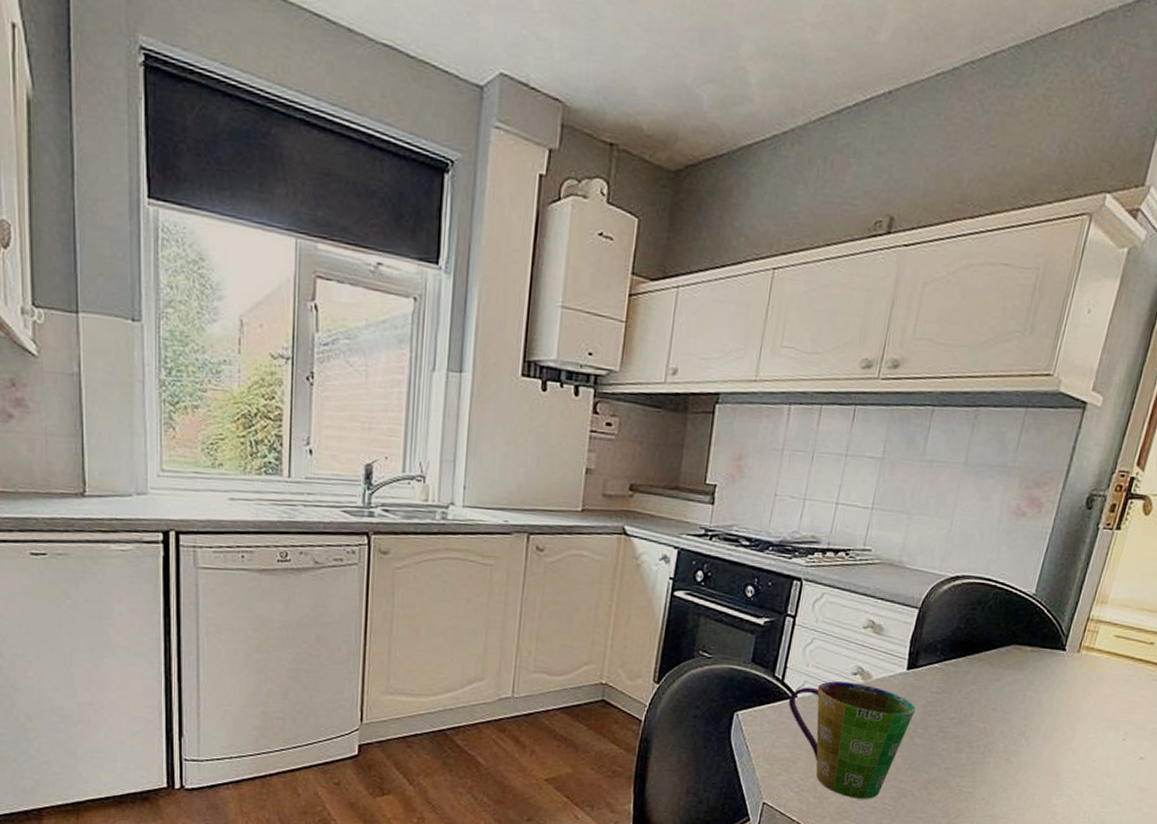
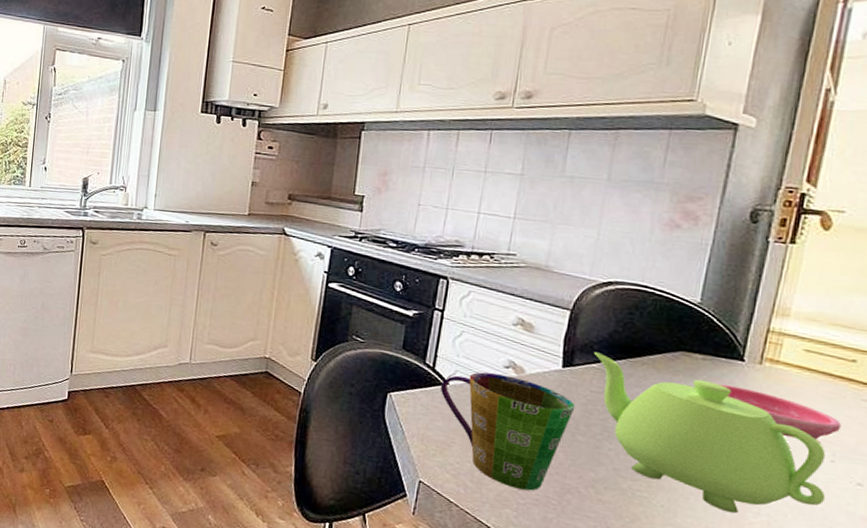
teapot: none [937,651,1120,798] -> present [594,352,826,514]
saucer: none [1041,674,1135,721] -> present [717,383,841,440]

